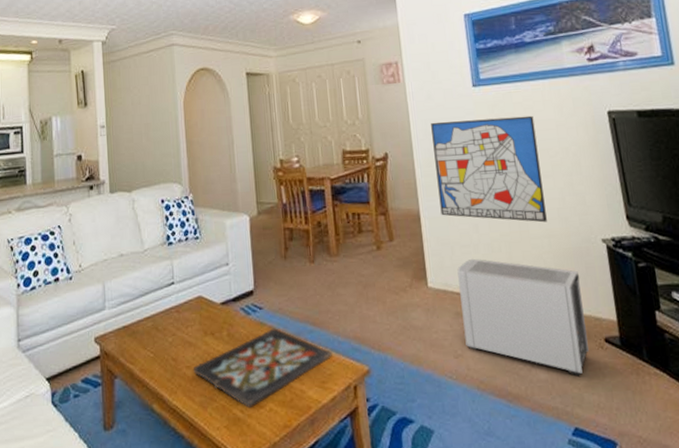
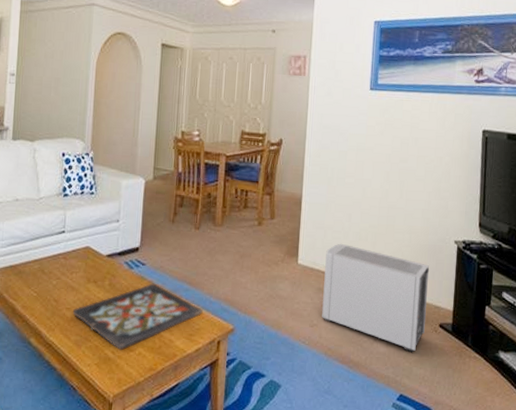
wall art: present [431,115,547,223] -> none [321,117,418,220]

